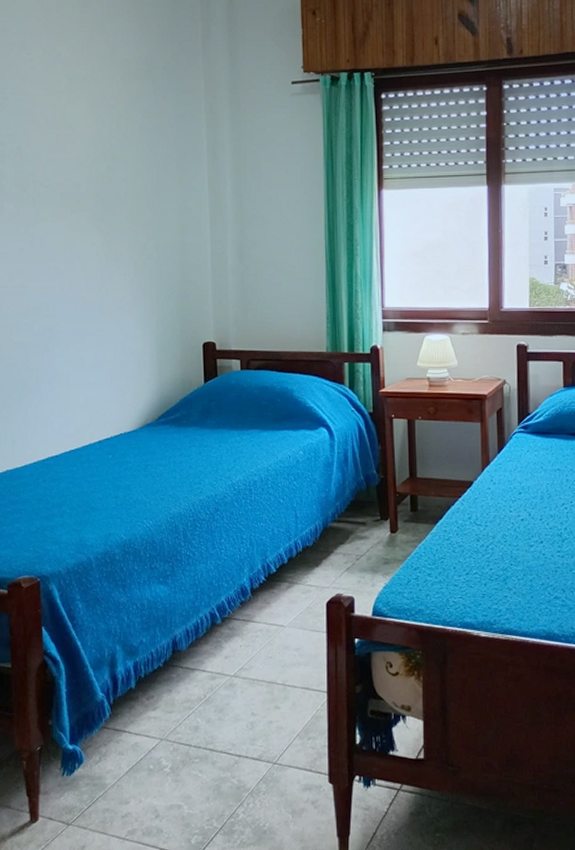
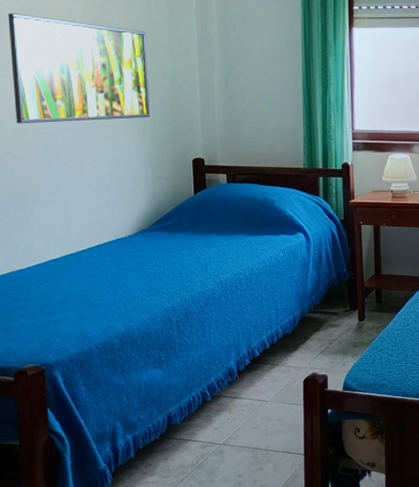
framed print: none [10,186,158,306] -> present [8,13,151,124]

